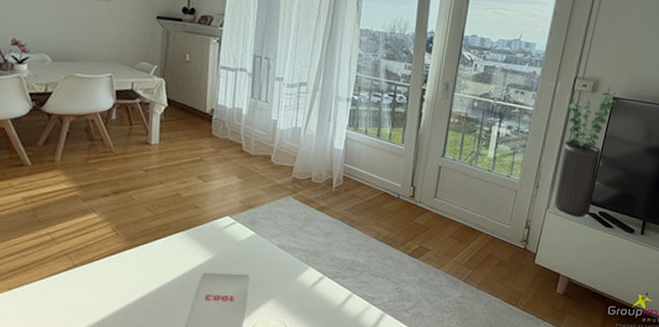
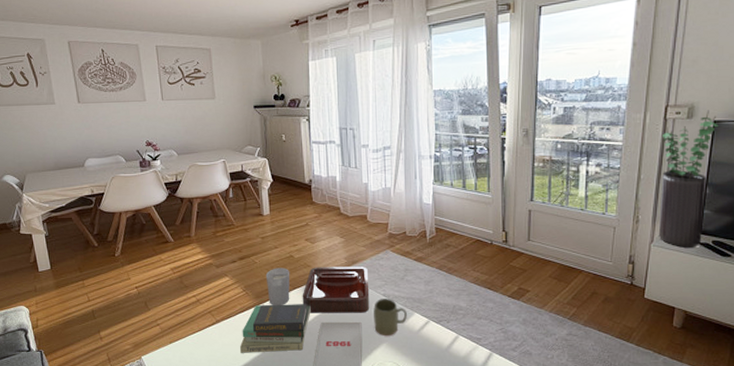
books: none [99,249,193,306] -> present [240,304,311,353]
candle holder: none [143,206,174,251] -> present [265,267,290,305]
decorative tray: none [183,209,264,265] -> present [302,266,370,313]
mug: none [263,249,301,291] -> present [374,299,407,335]

